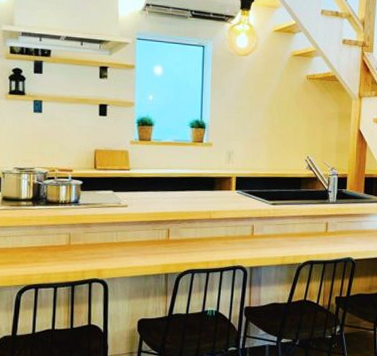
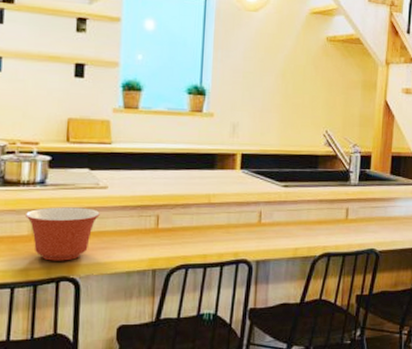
mixing bowl: none [64,222,122,266] -> present [26,207,100,261]

